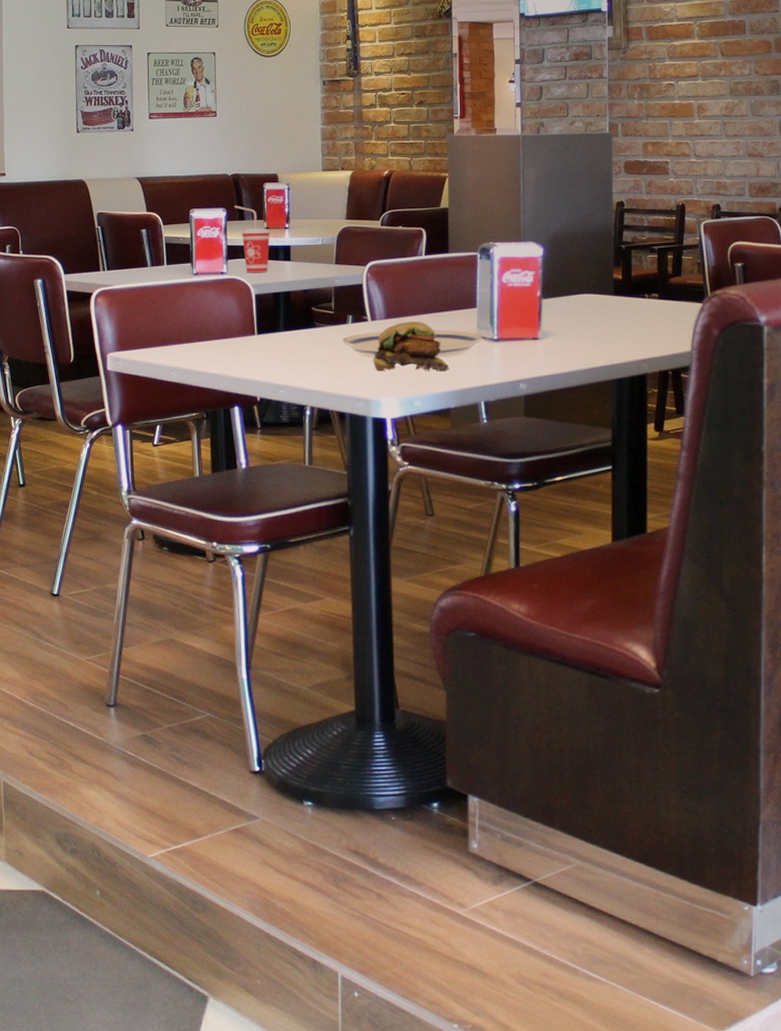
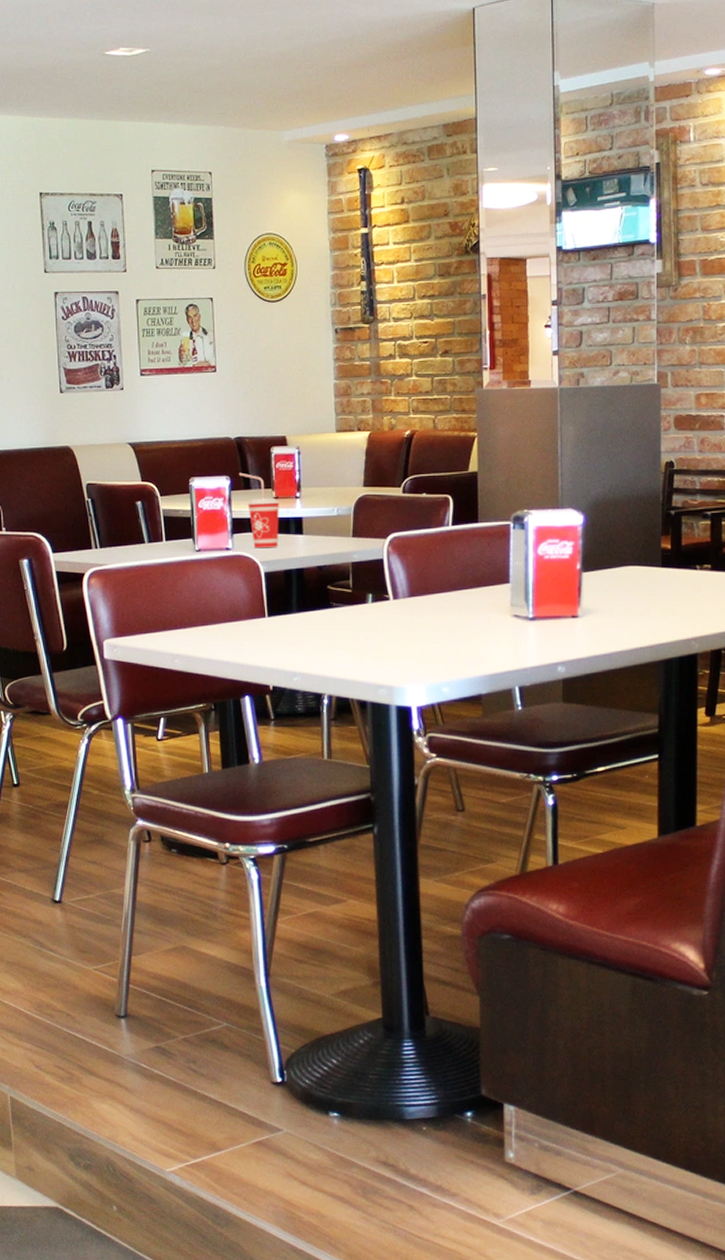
plate: present [342,330,482,358] -> none [361,608,516,640]
burger: present [373,322,450,372] -> none [396,600,481,655]

